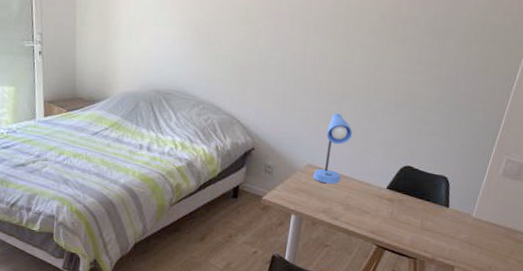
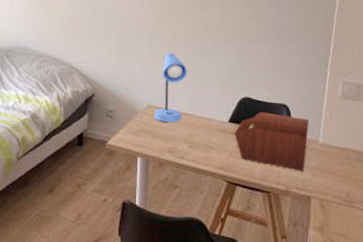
sewing box: none [390,182,467,242] -> present [234,112,310,171]

